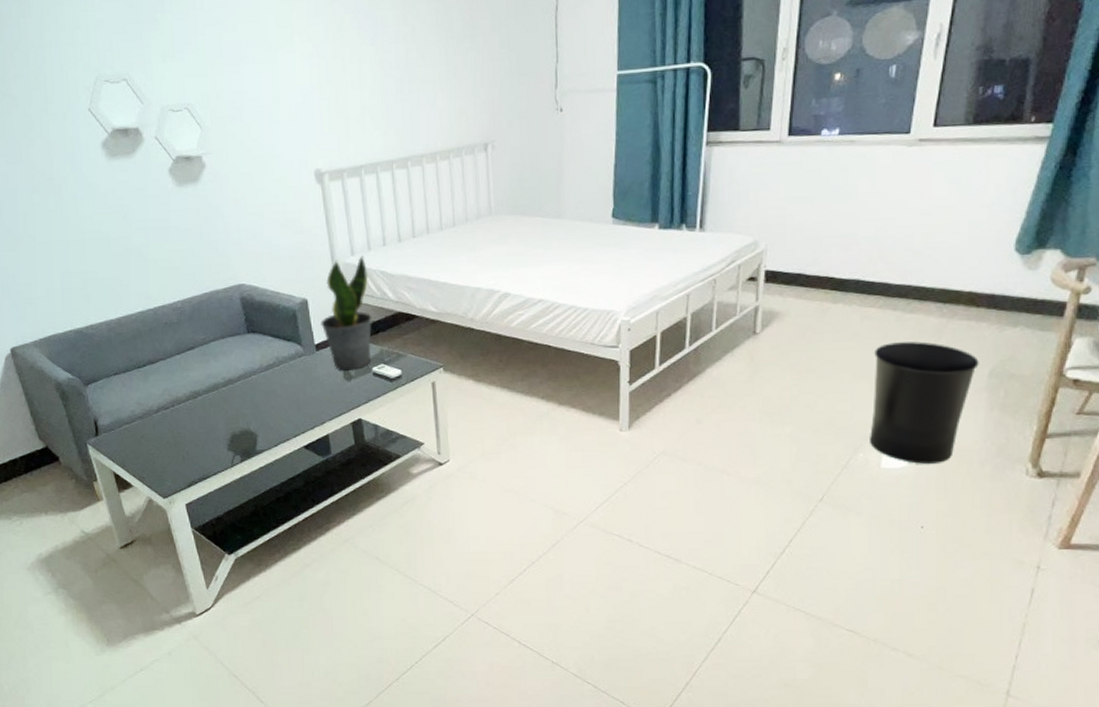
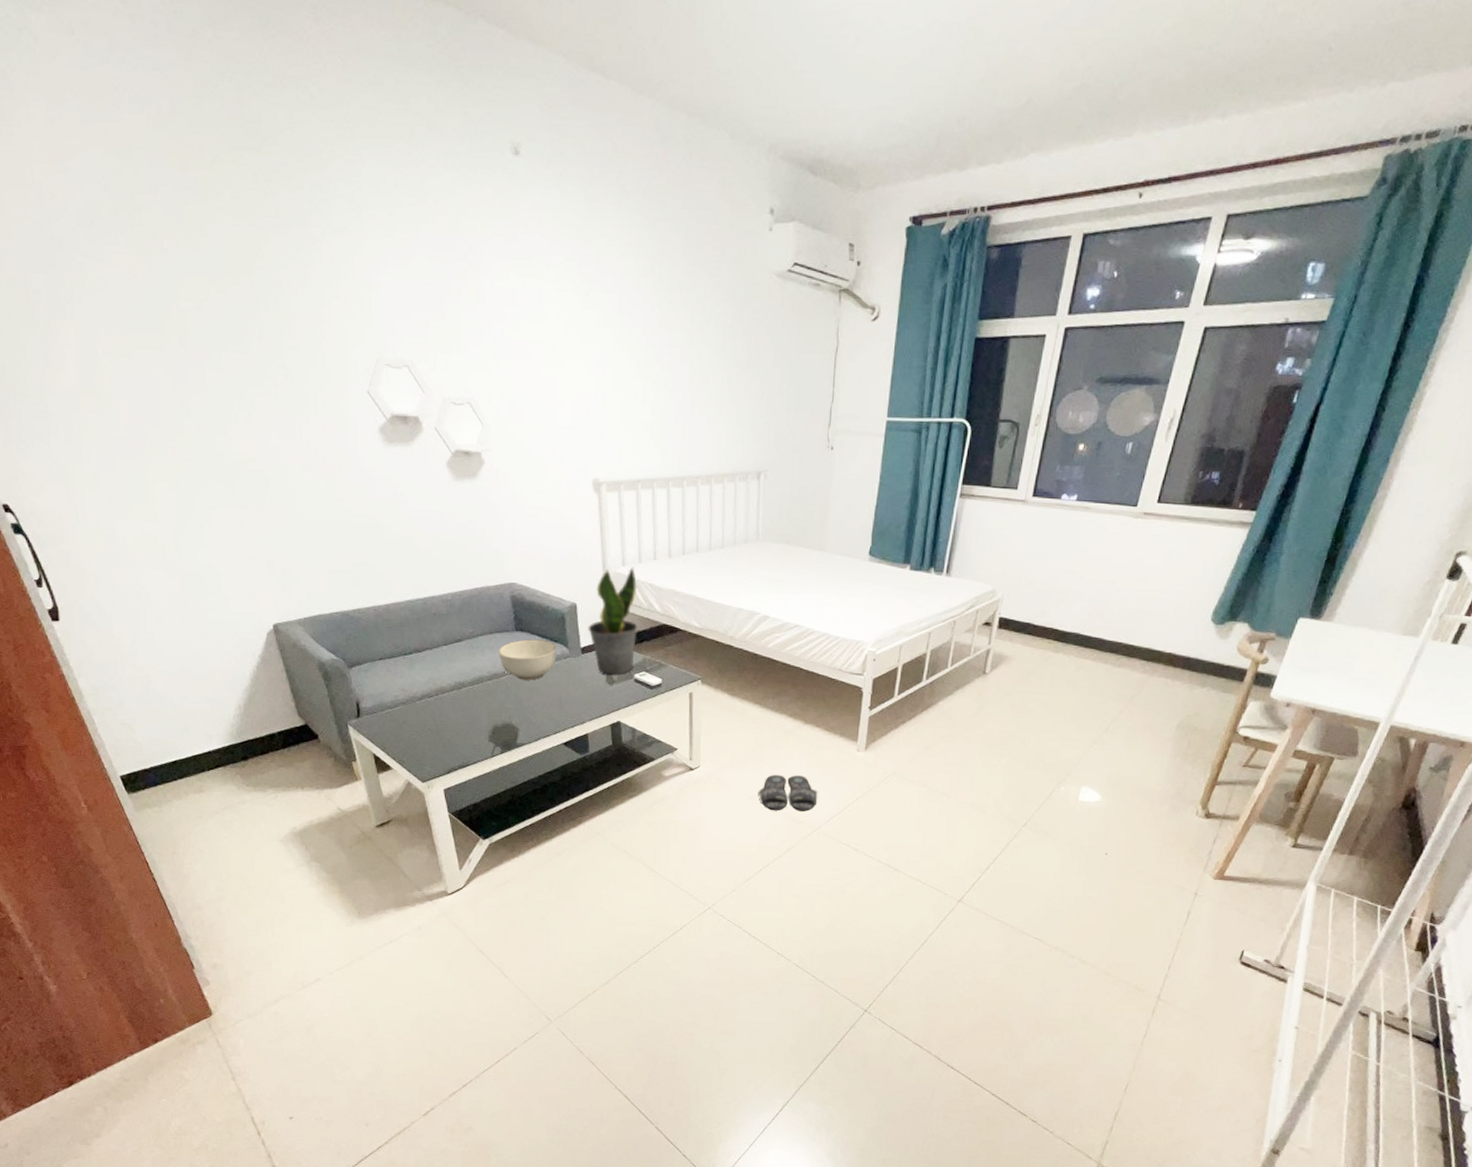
bowl: none [231,340,291,383] -> present [498,639,557,680]
slippers: none [516,462,581,502] -> present [759,774,818,811]
waste bin: present [870,341,979,464] -> none [1071,692,1170,800]

